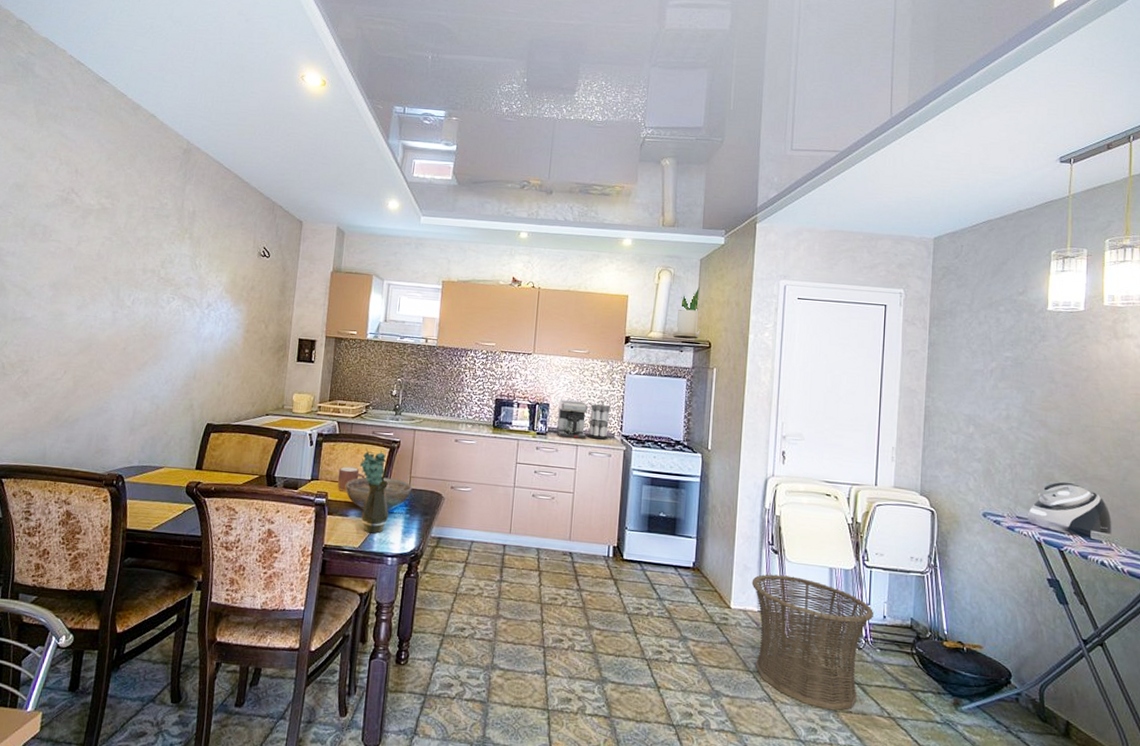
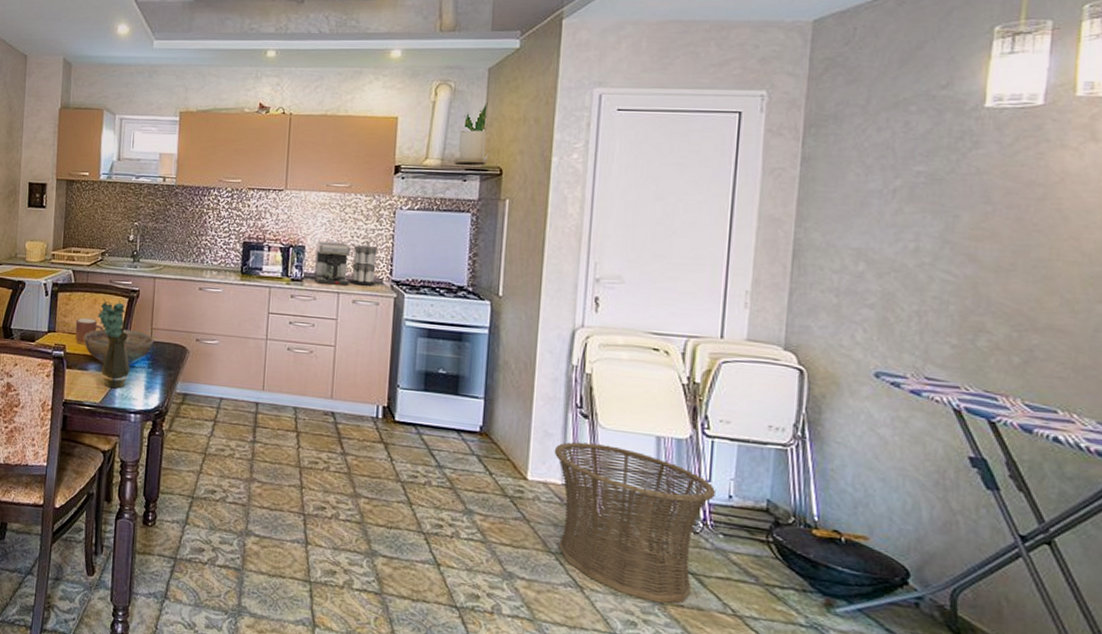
iron: present [1027,481,1112,541] -> none [940,333,1074,411]

